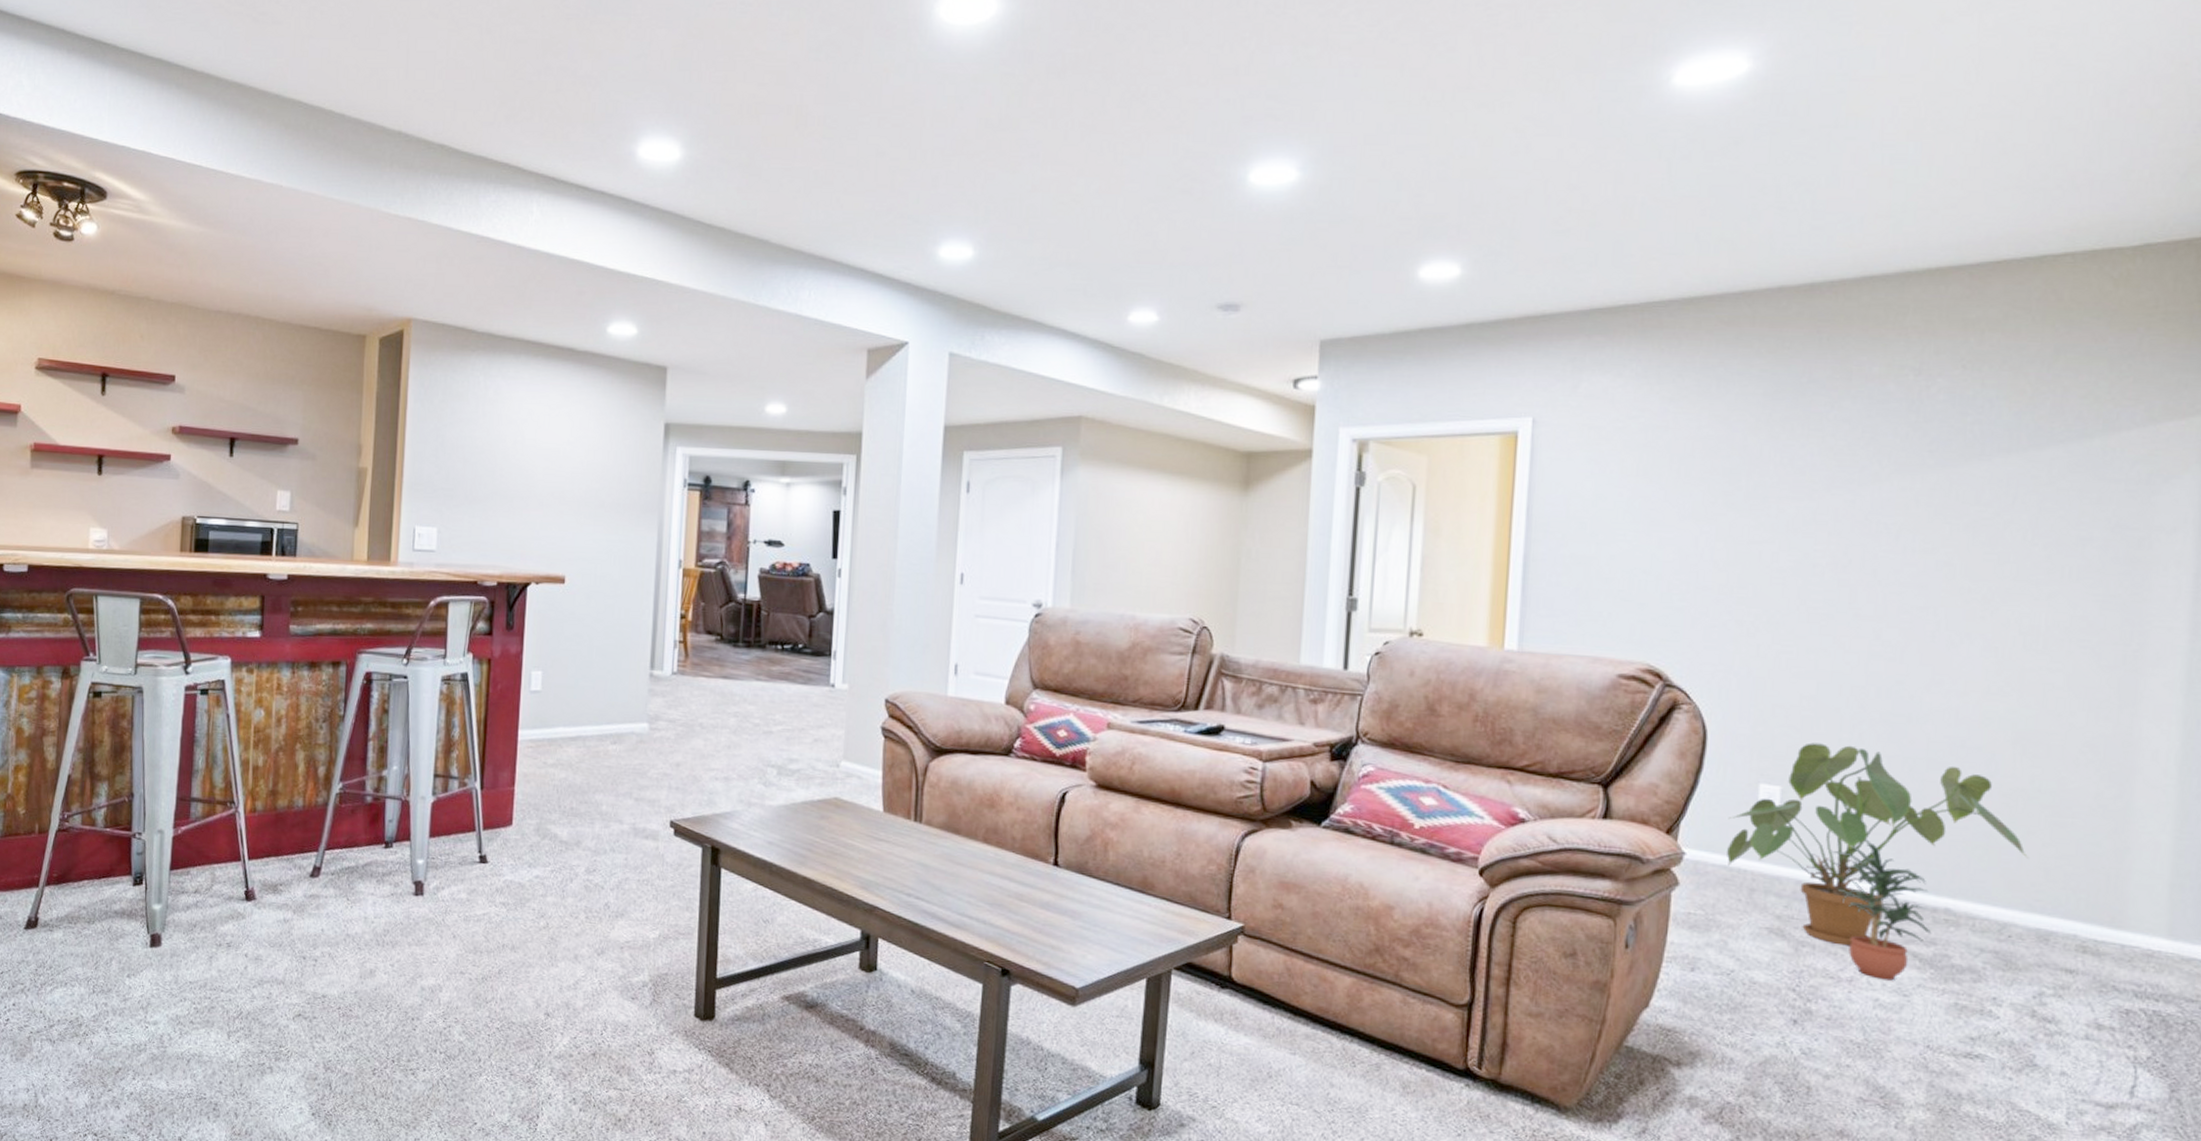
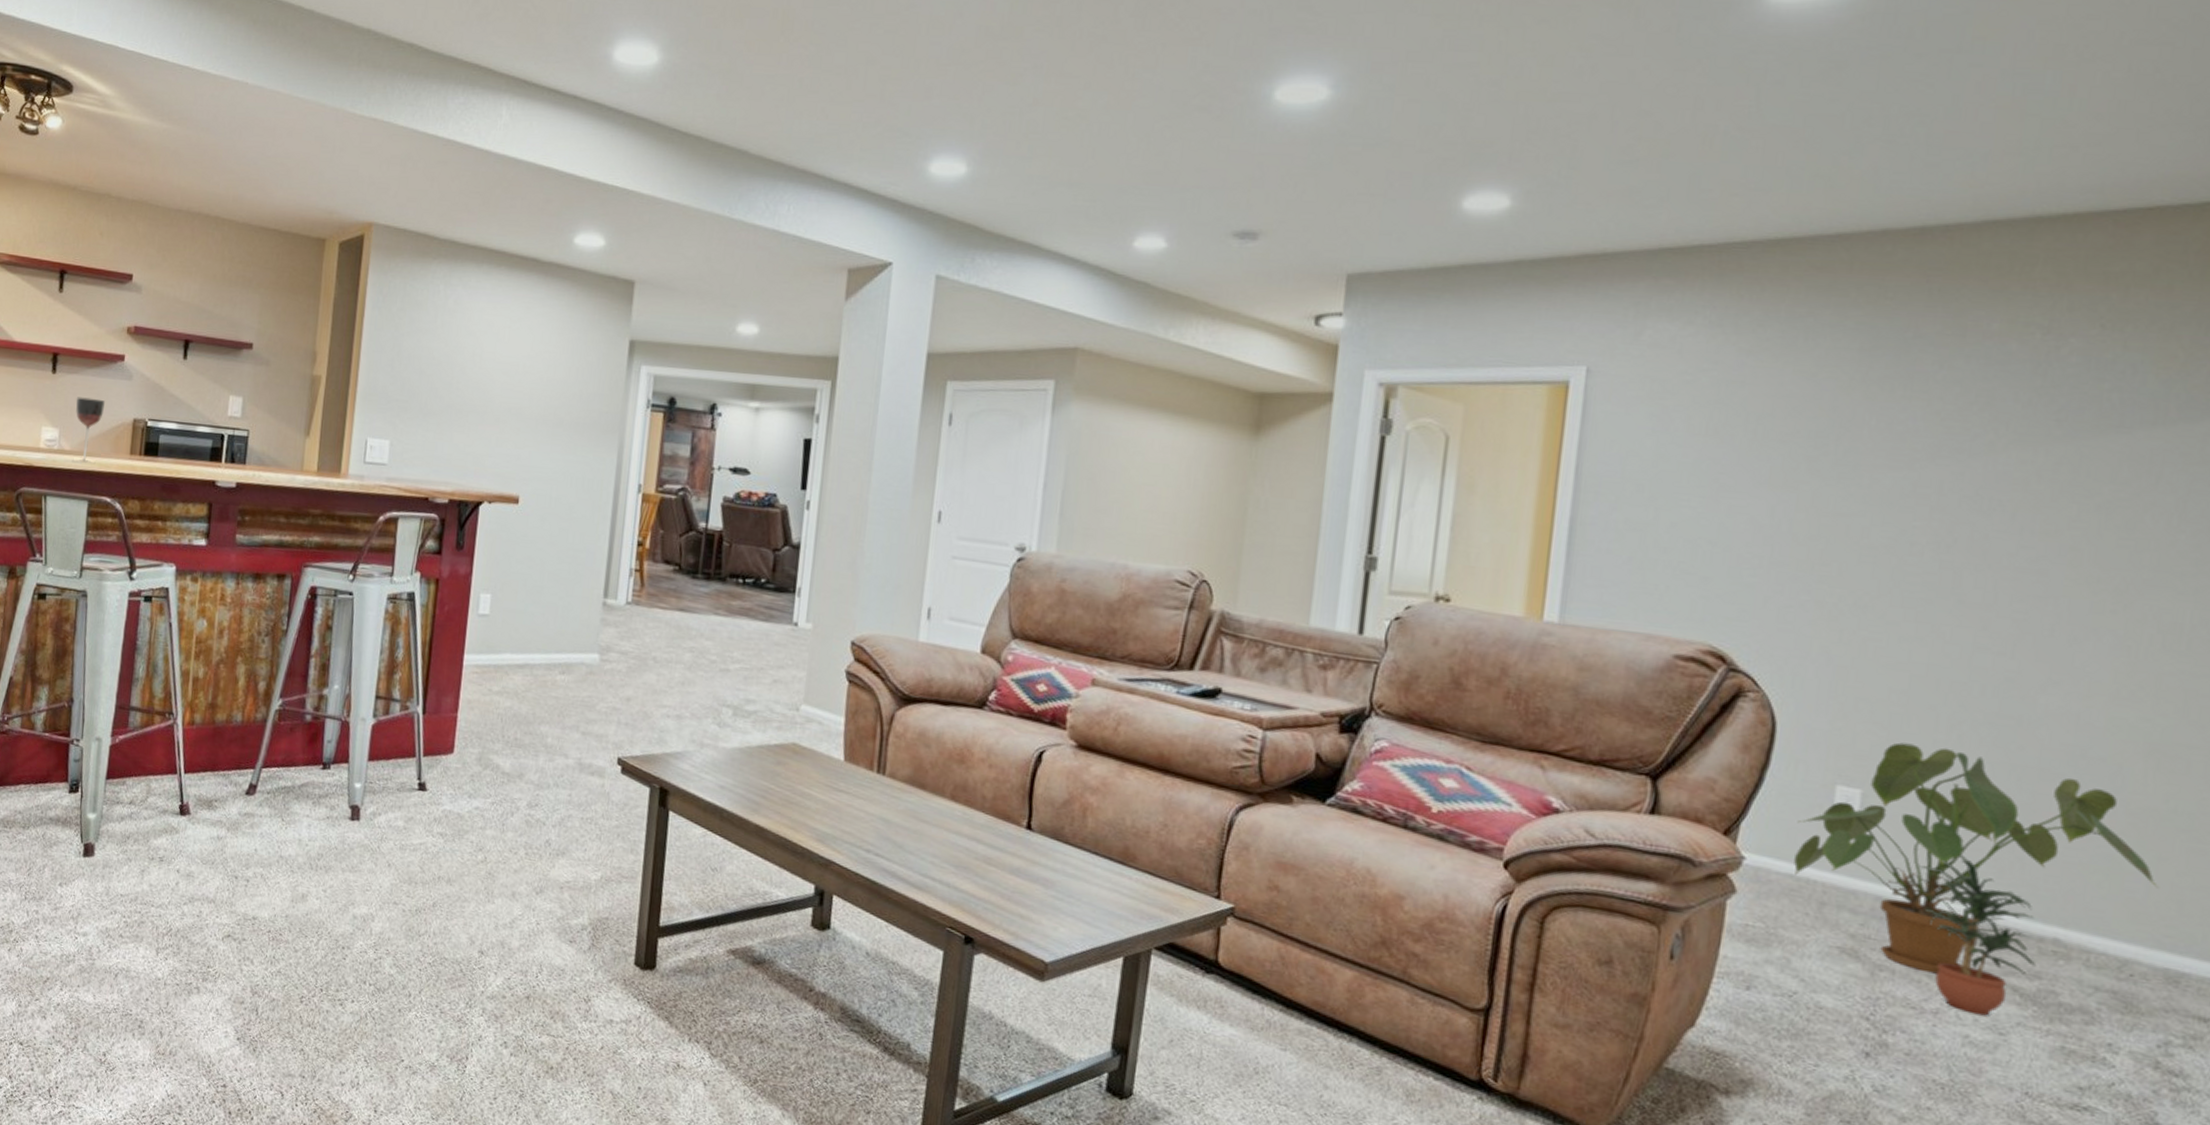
wineglass: none [121,497,153,563] -> present [72,397,106,465]

